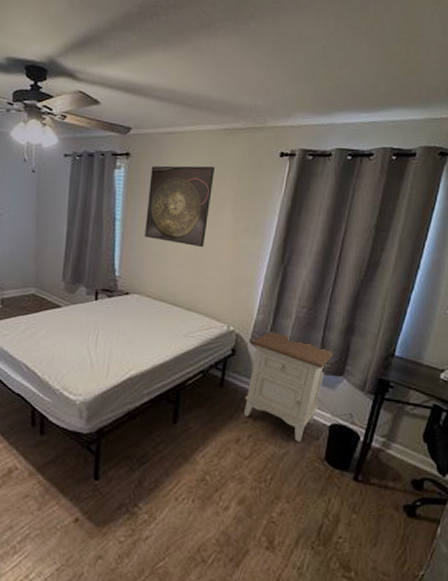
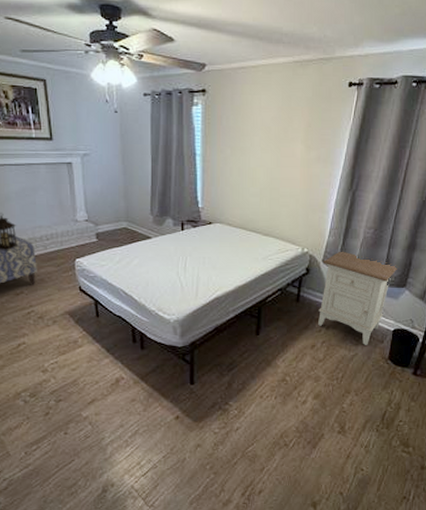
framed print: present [145,165,215,248] -> none [224,98,287,178]

